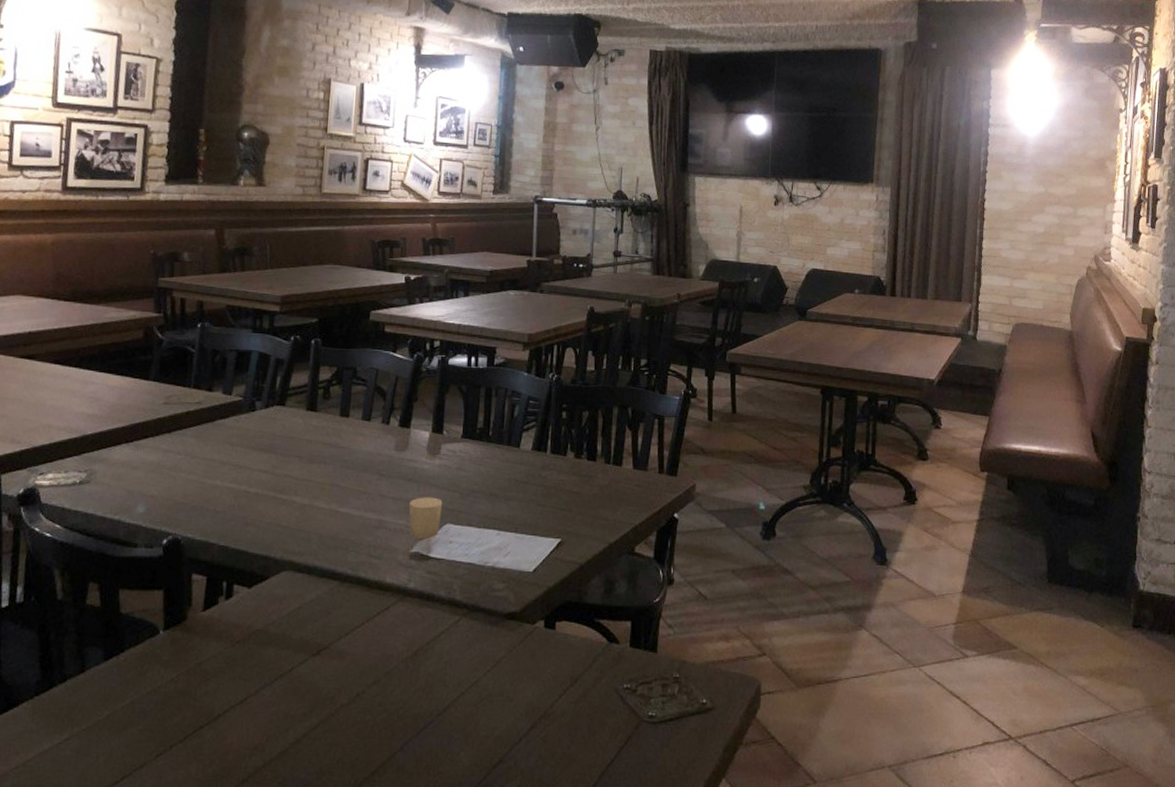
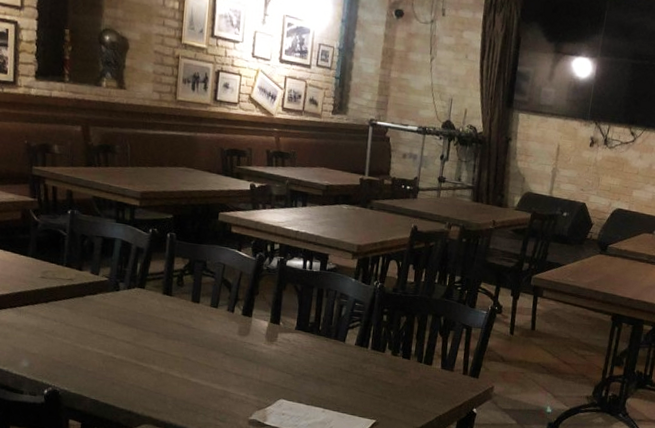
candle: present [409,497,443,540] -> none [249,375,278,410]

